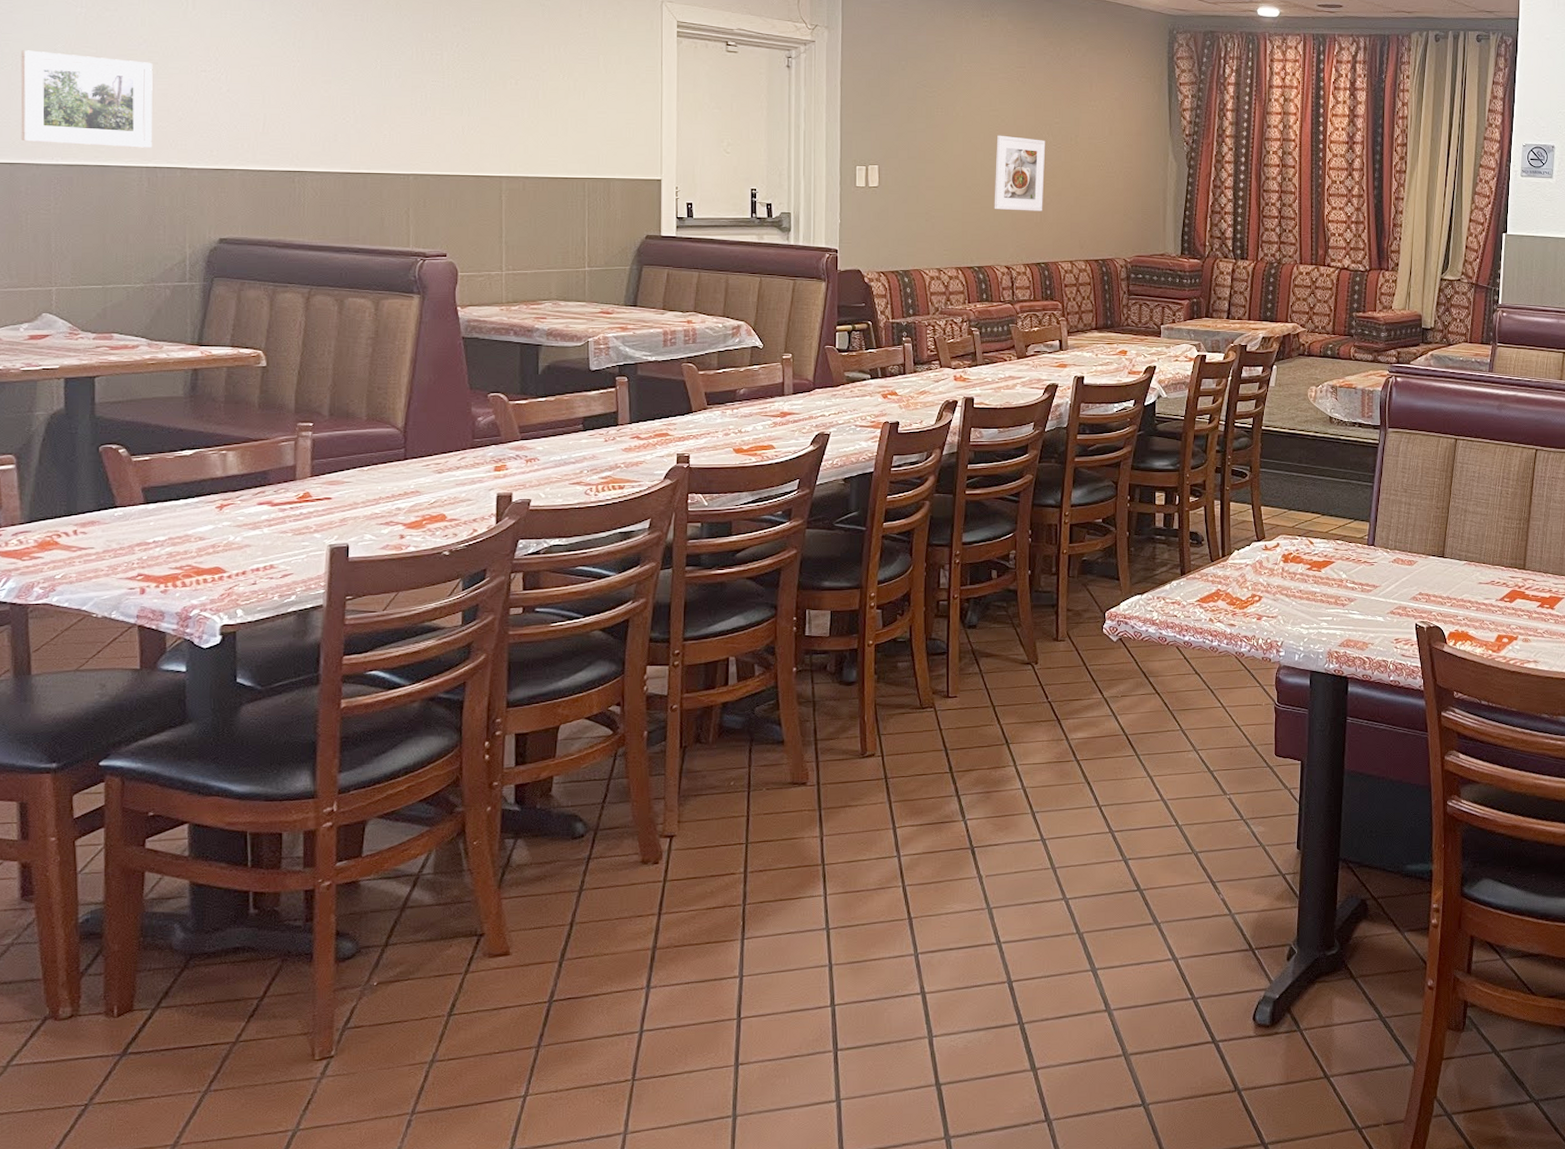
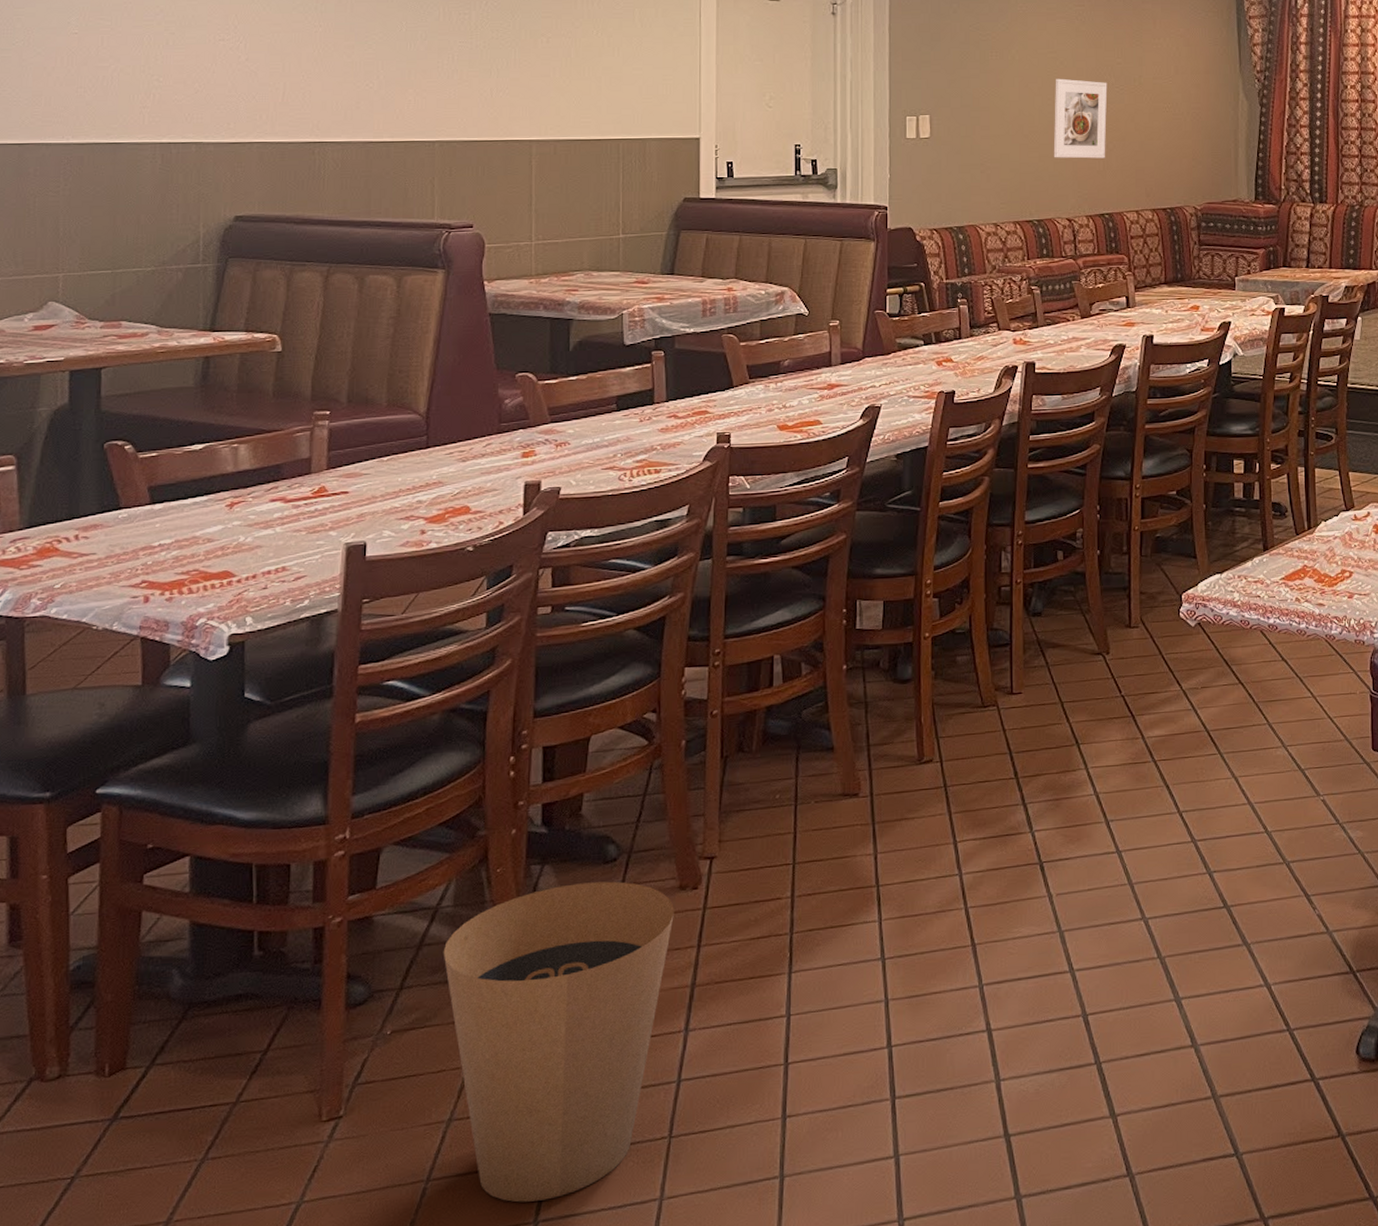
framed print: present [20,50,153,148] -> none [31,24,169,123]
trash can: none [424,855,637,1134] -> present [443,881,674,1203]

